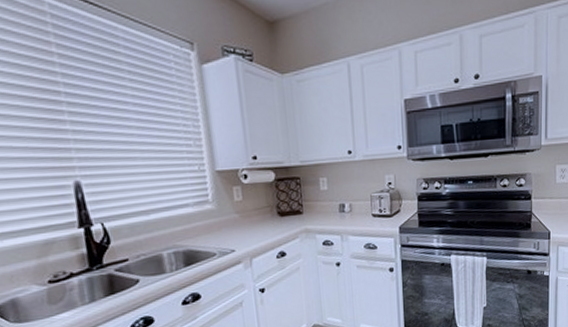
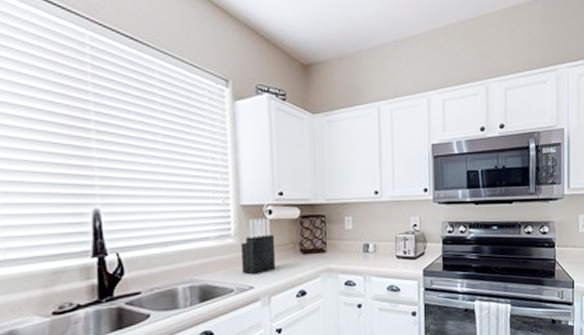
knife block: none [220,182,255,239] -> present [241,218,276,275]

